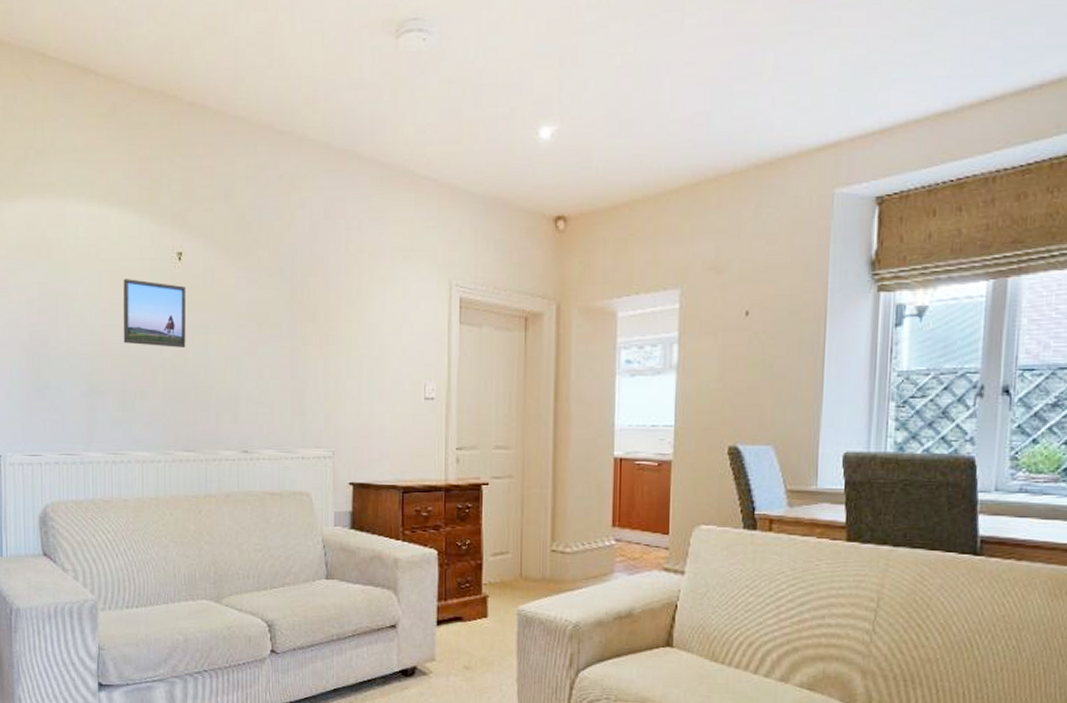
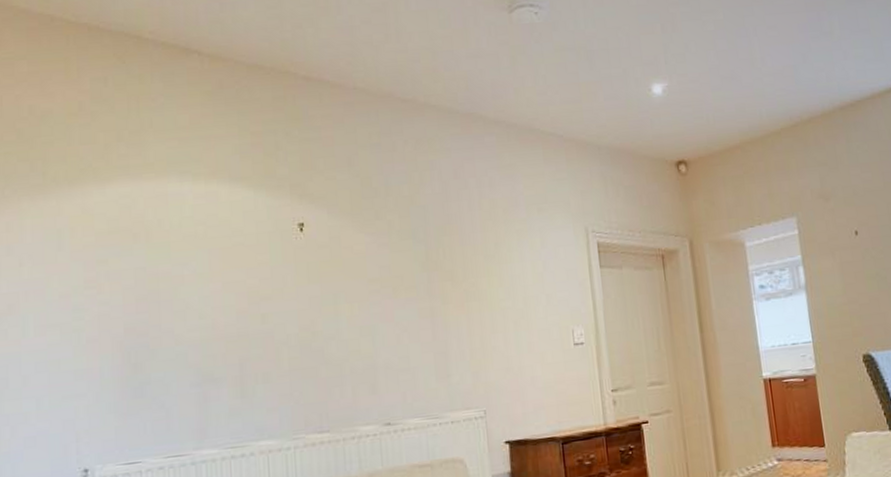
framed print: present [123,279,187,348] -> none [237,255,313,324]

